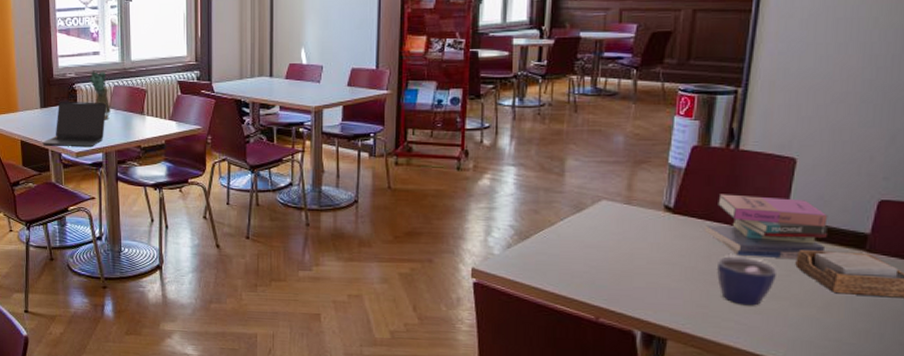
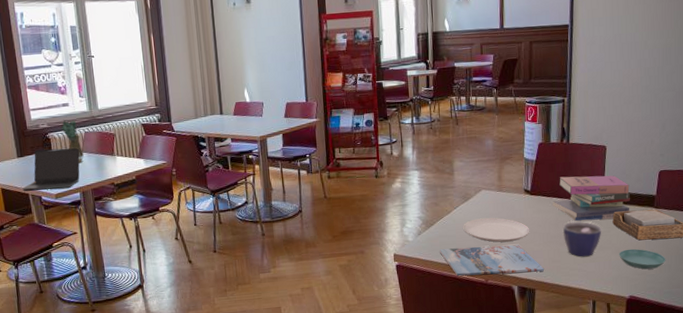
magazine: none [535,270,684,317] -> present [440,245,545,277]
plate: none [570,236,667,272] -> present [463,217,530,243]
saucer: none [801,303,877,336] -> present [619,249,666,270]

